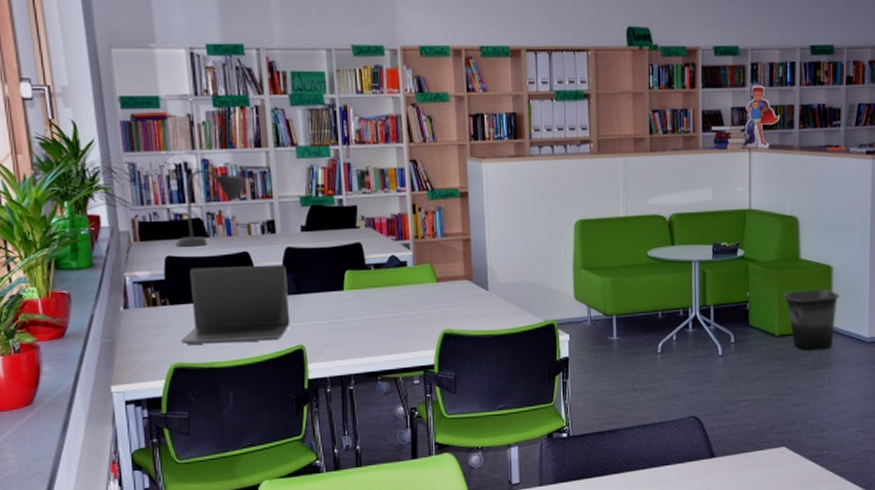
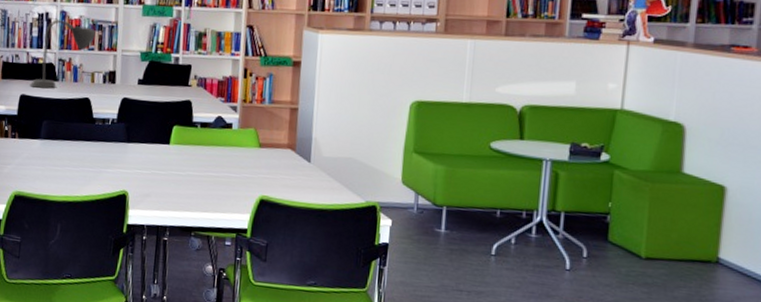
laptop computer: present [181,265,290,345] -> none [23,107,121,183]
waste bin: present [784,289,839,350] -> none [656,209,733,283]

